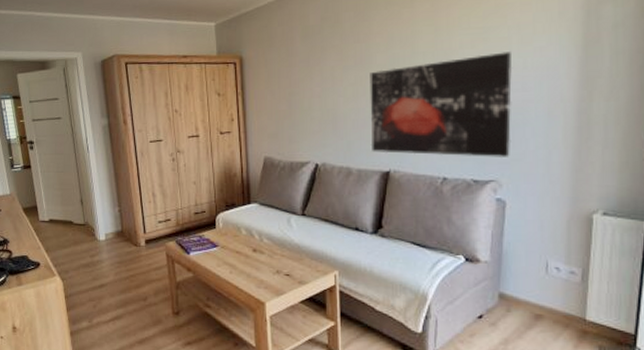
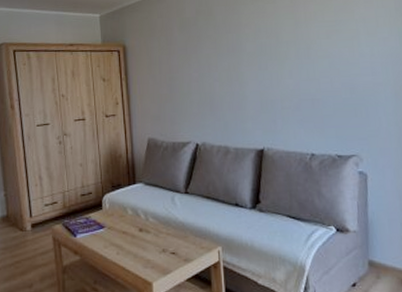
wall art: present [370,52,512,157] -> none [241,42,367,134]

